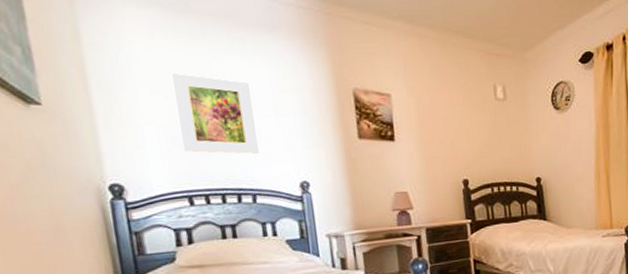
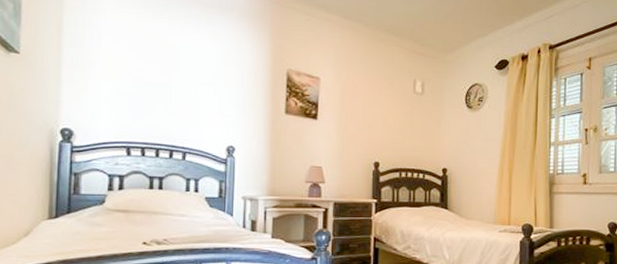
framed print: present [171,72,260,154] -> none [130,38,198,116]

